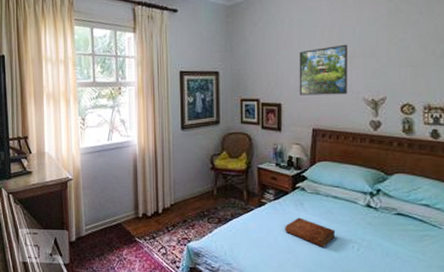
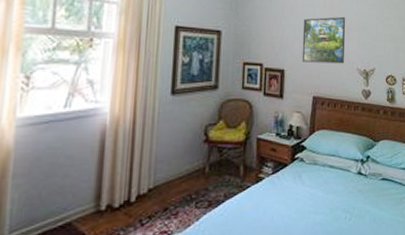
bible: present [285,217,336,247] -> none [282,191,331,222]

